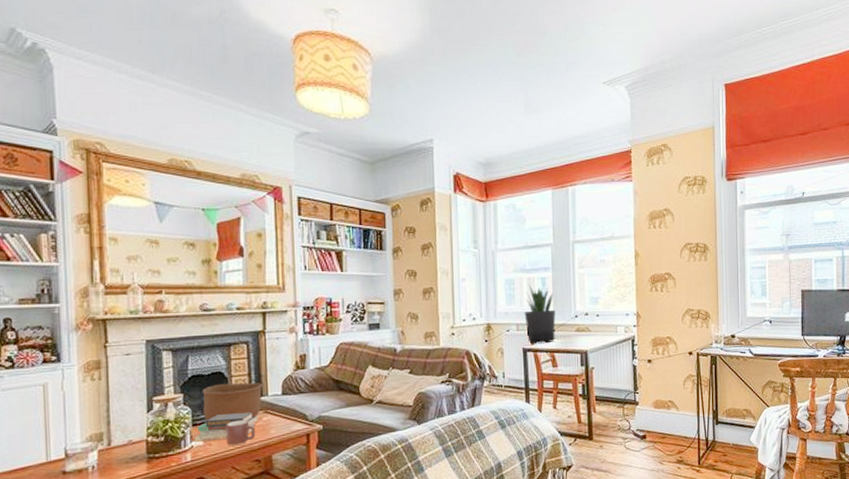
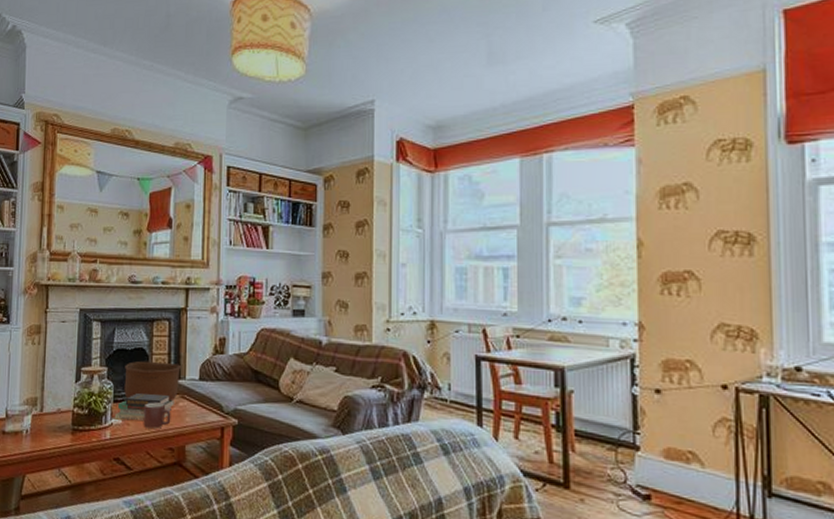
planter: present [524,285,556,343] -> none [479,276,521,352]

